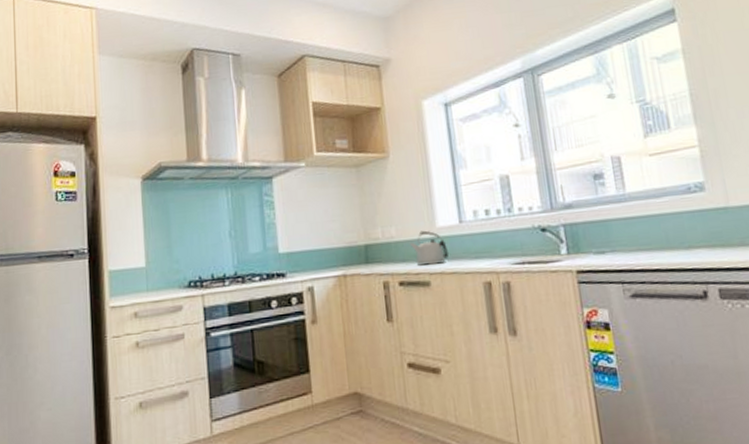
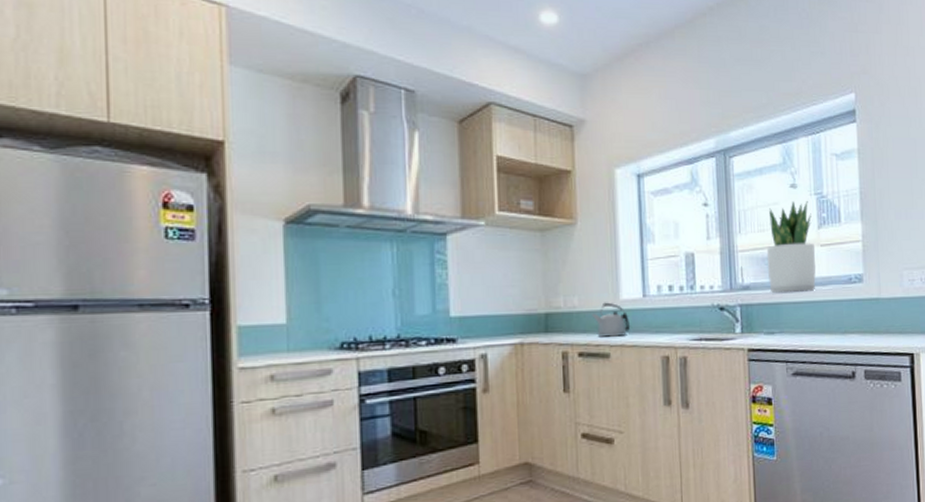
planter: none [586,110,648,211] -> present [766,201,816,294]

